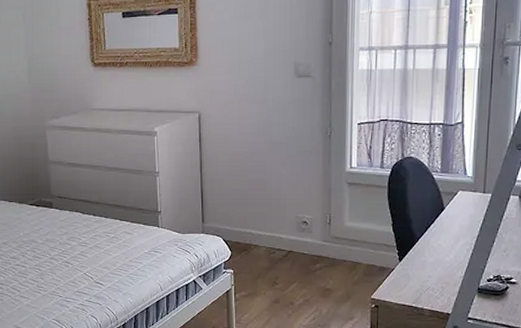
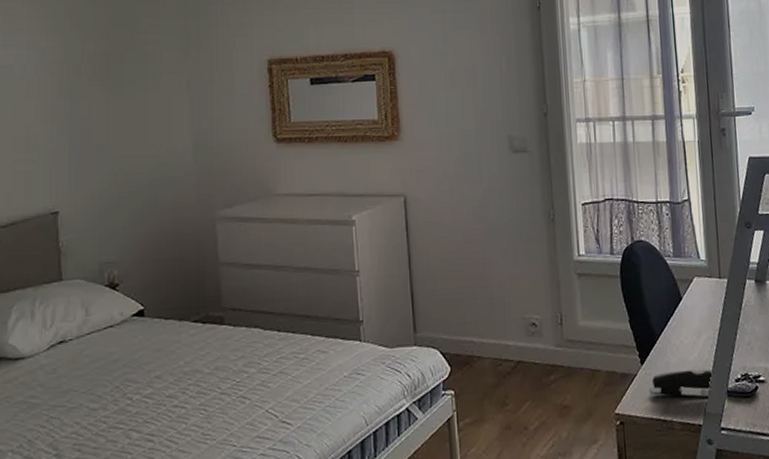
stapler: none [404,268,468,292] -> present [649,368,715,398]

